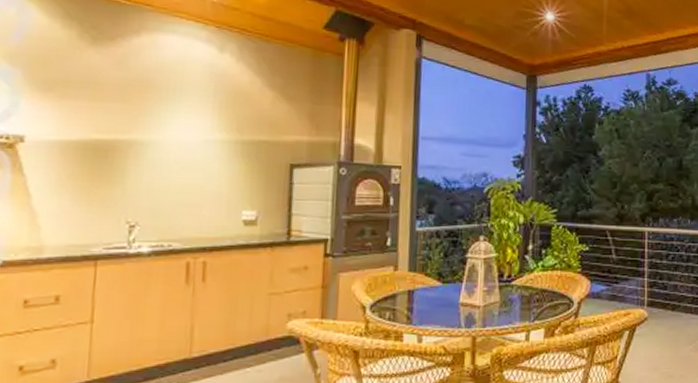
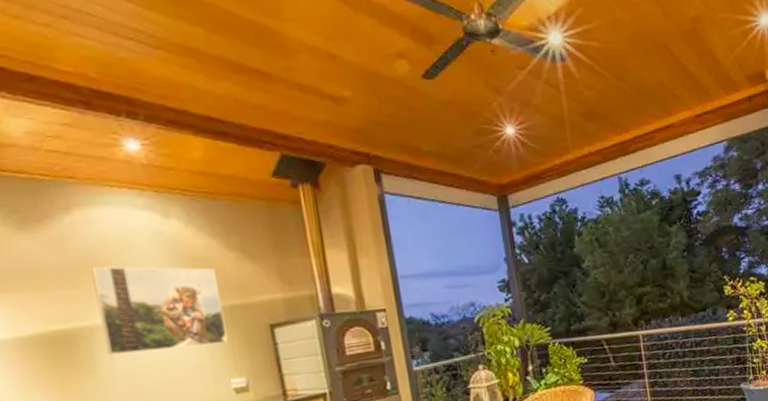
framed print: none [138,86,253,175] -> present [91,266,228,355]

